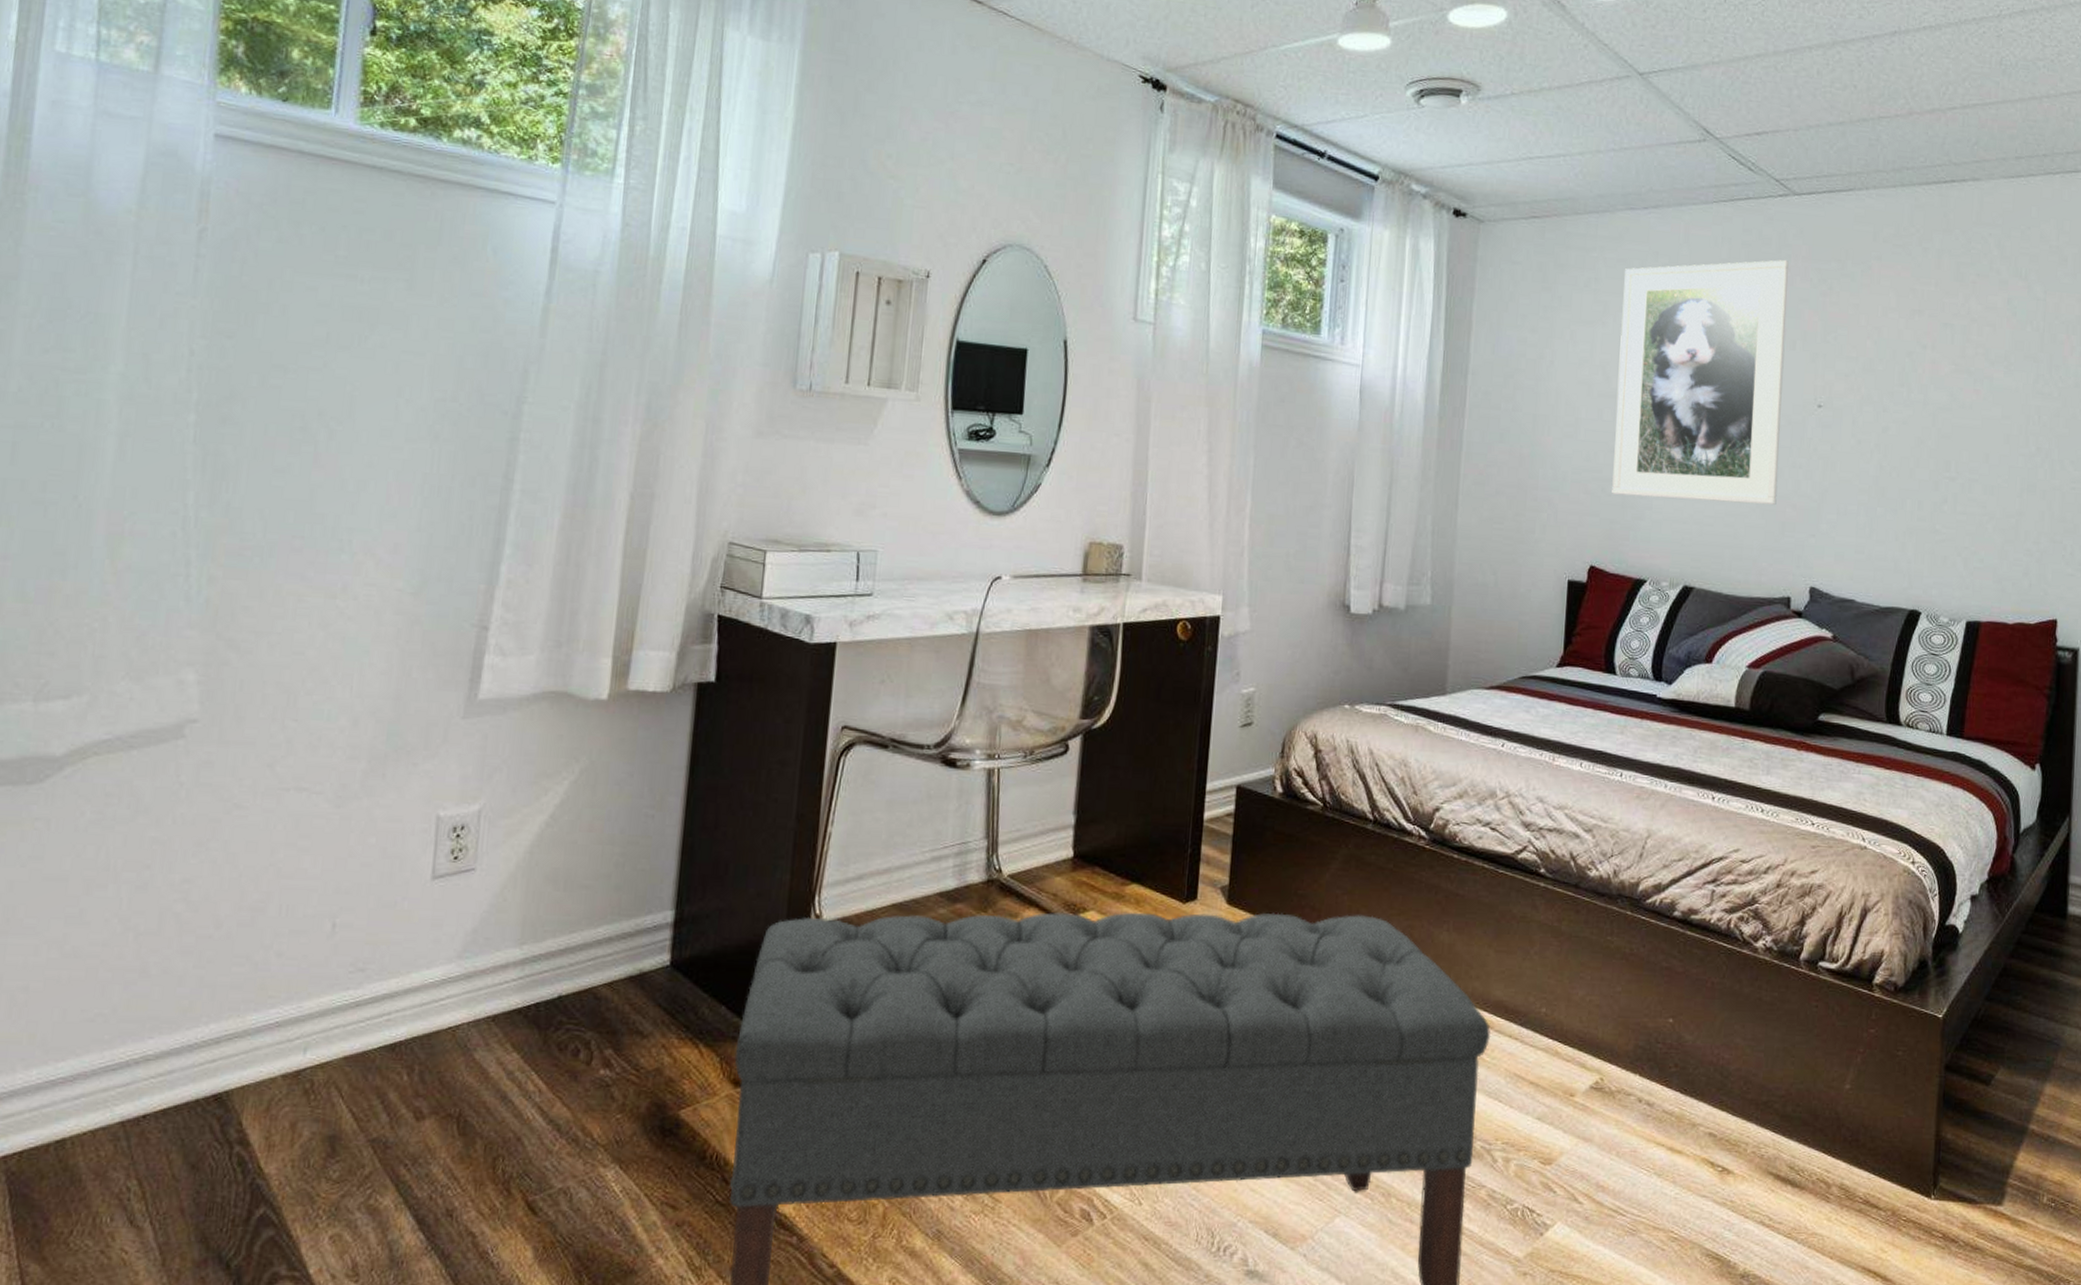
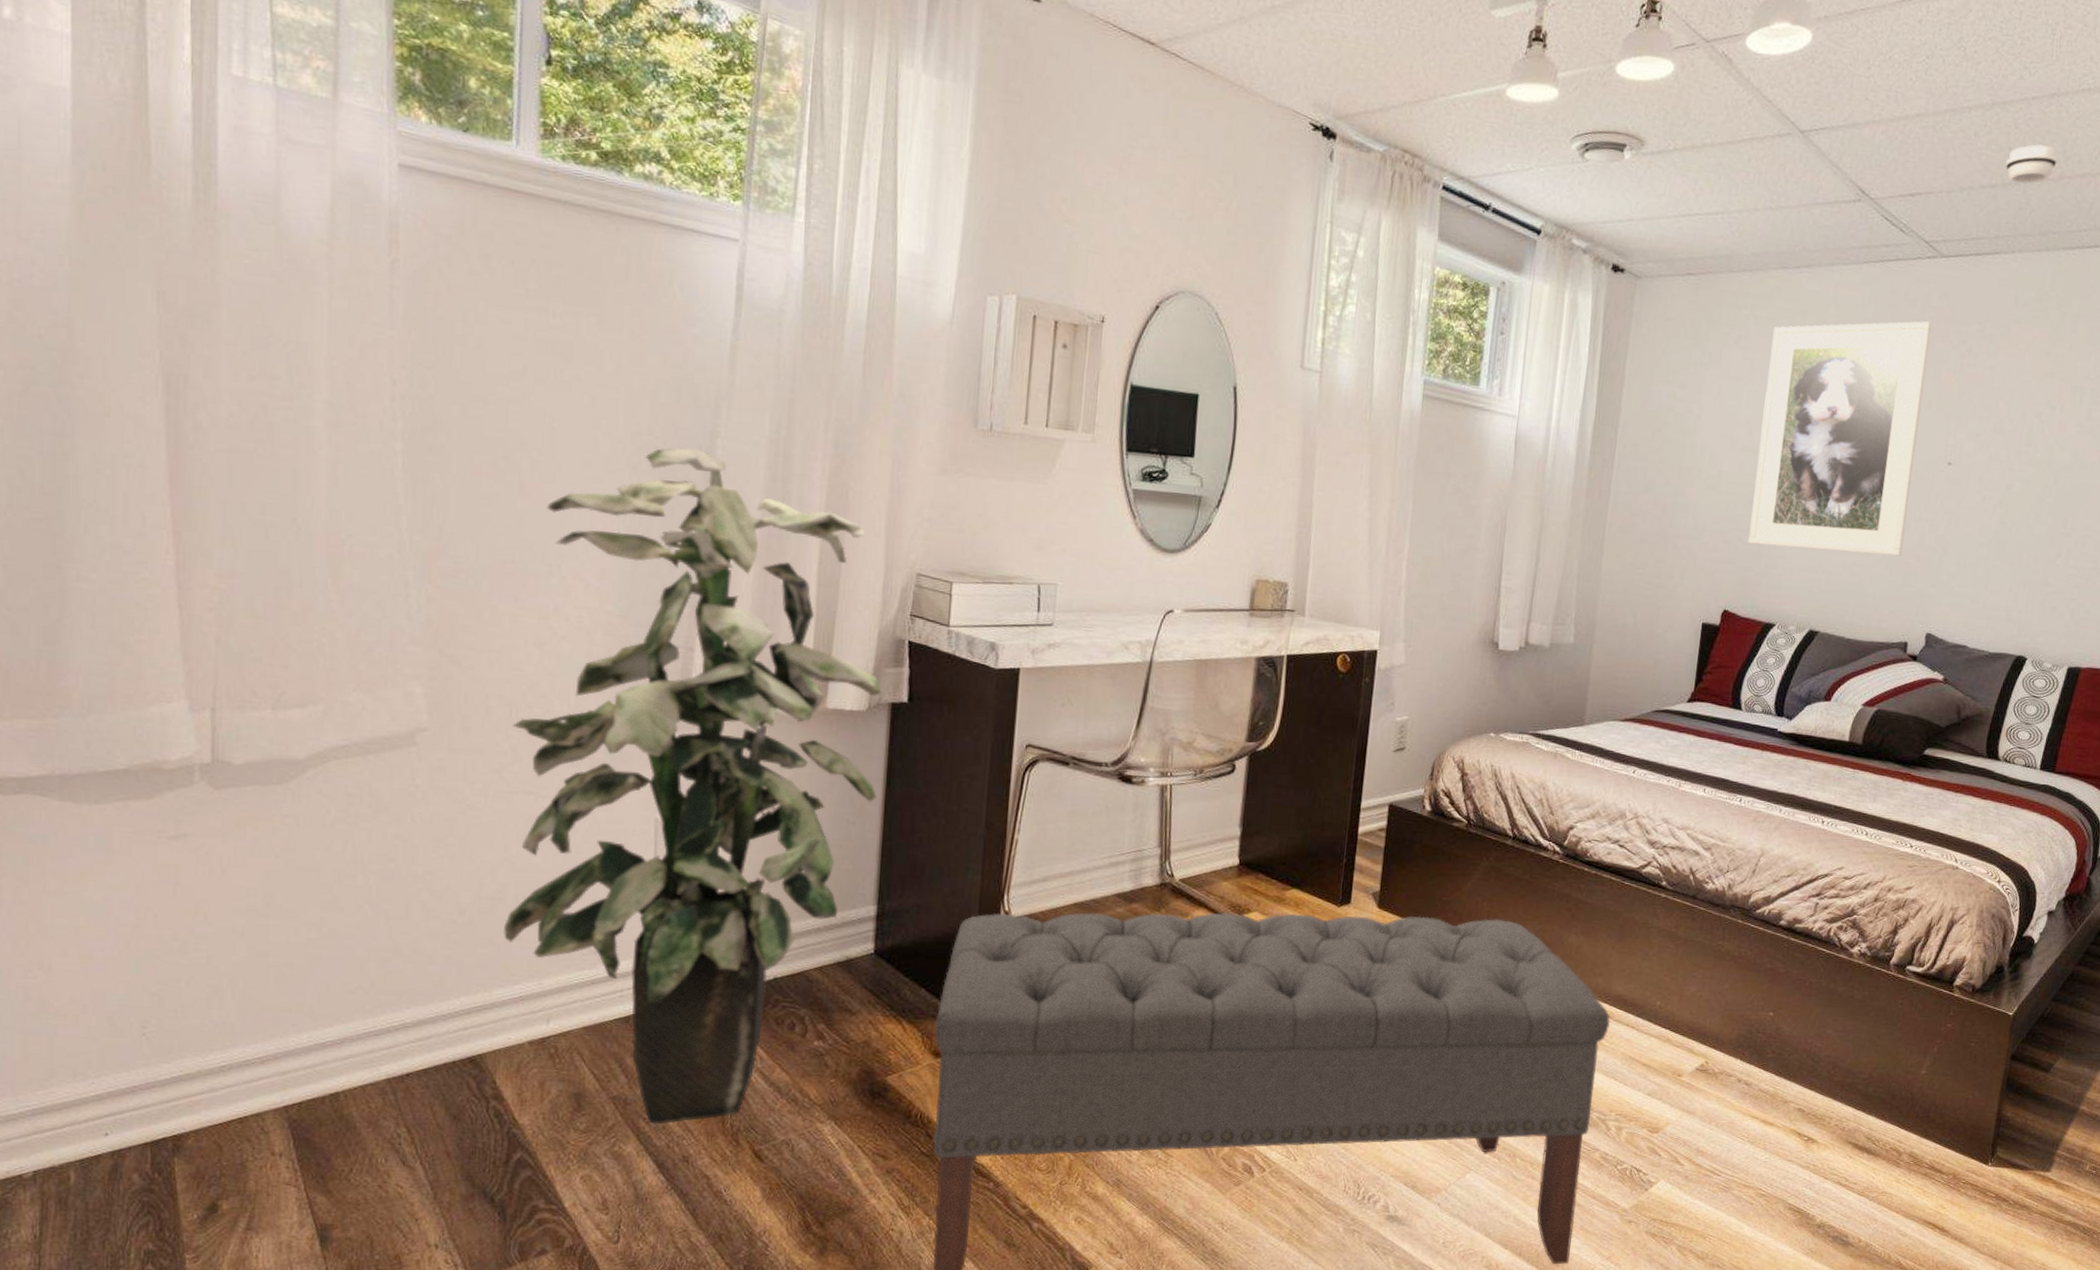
indoor plant: none [263,414,688,1172] -> present [504,448,882,1125]
smoke detector: none [1852,81,1905,120] -> present [2006,144,2058,184]

